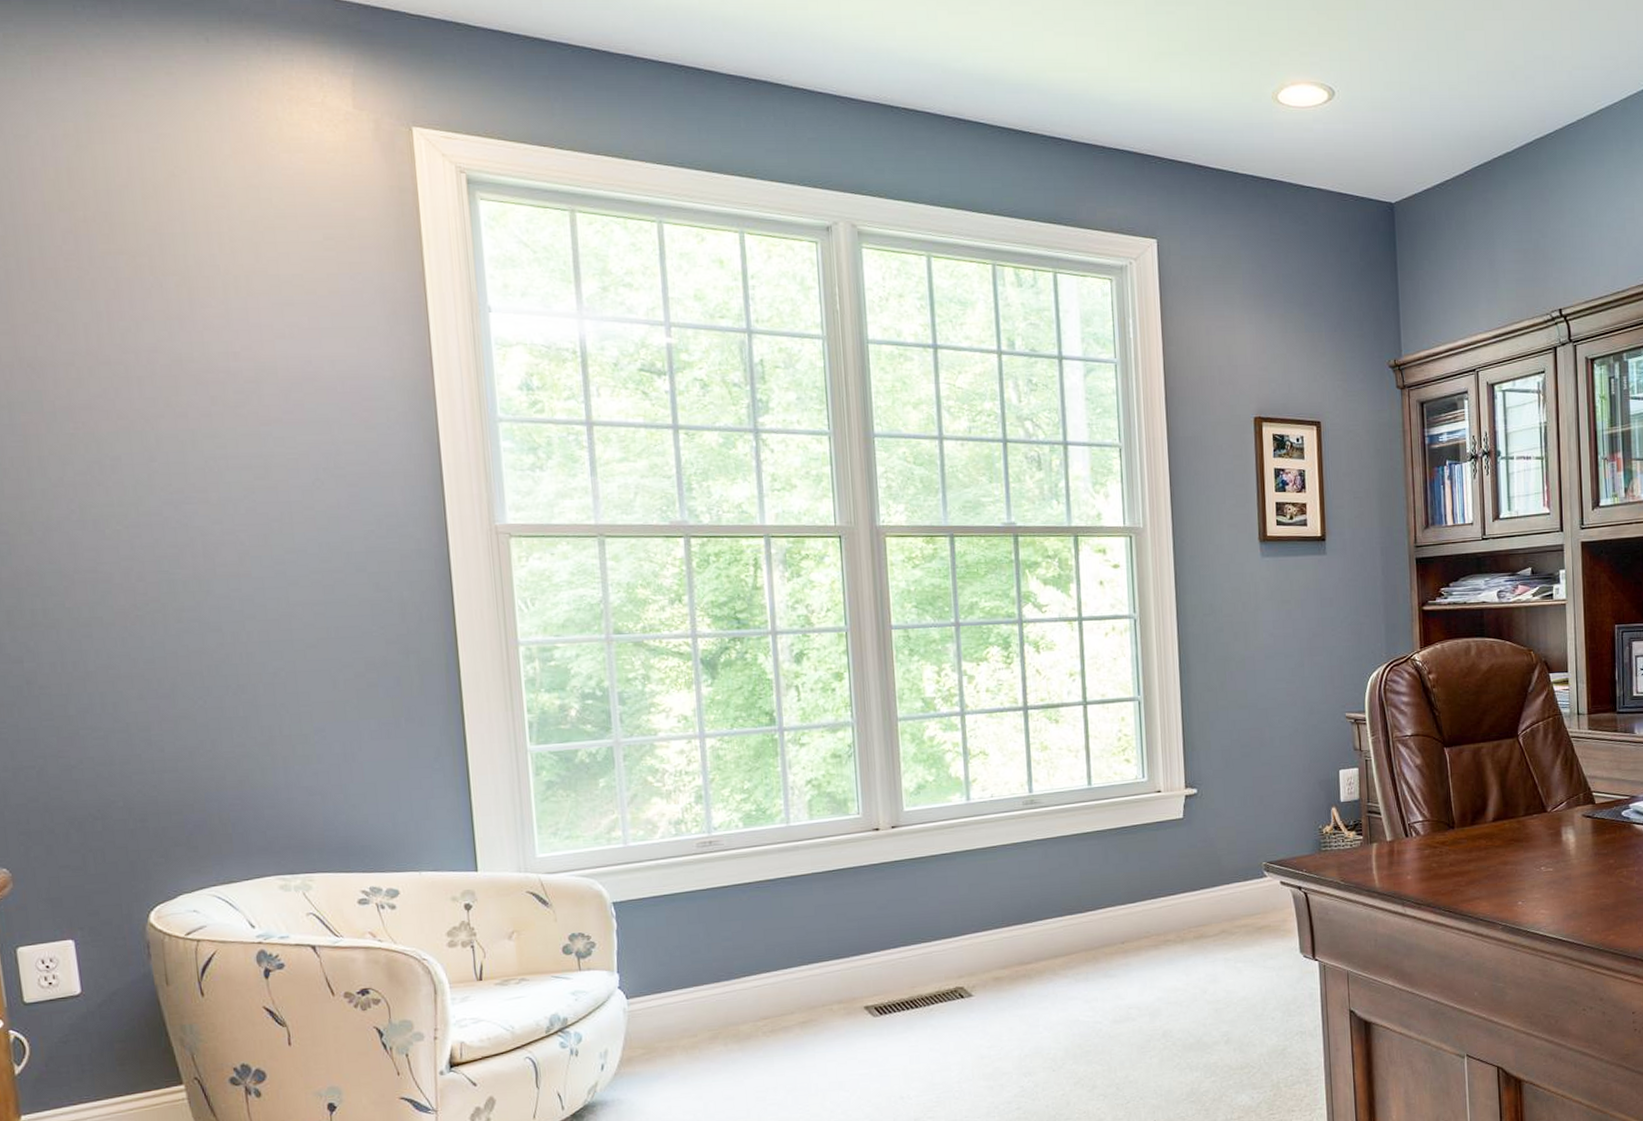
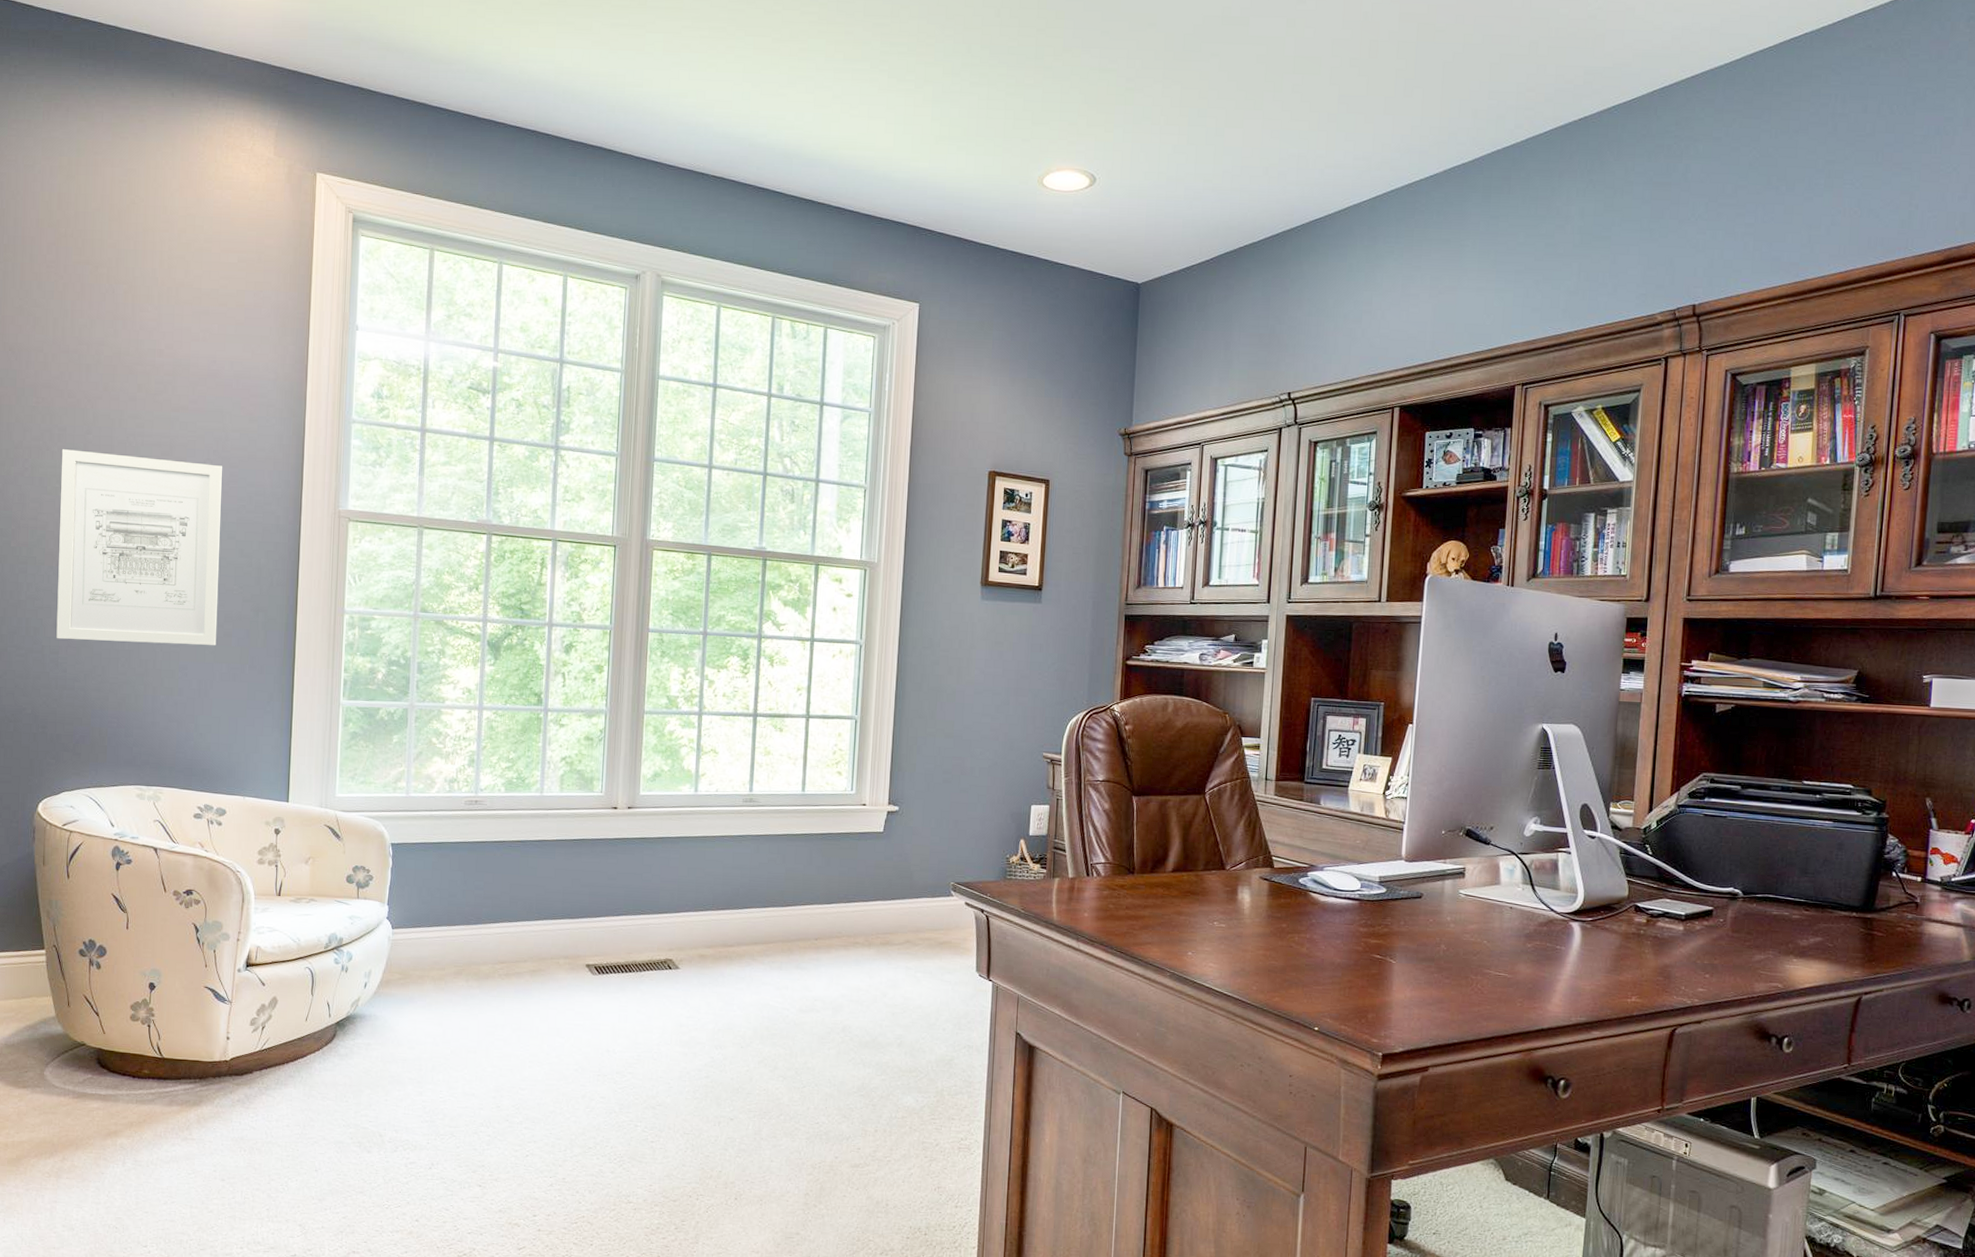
wall art: none [118,482,359,713] -> present [56,449,222,645]

